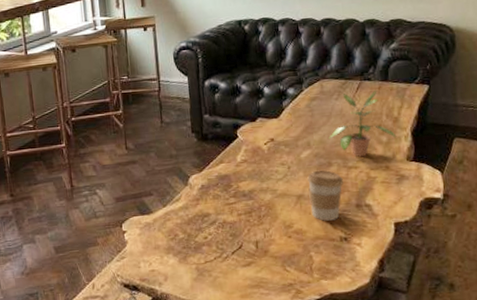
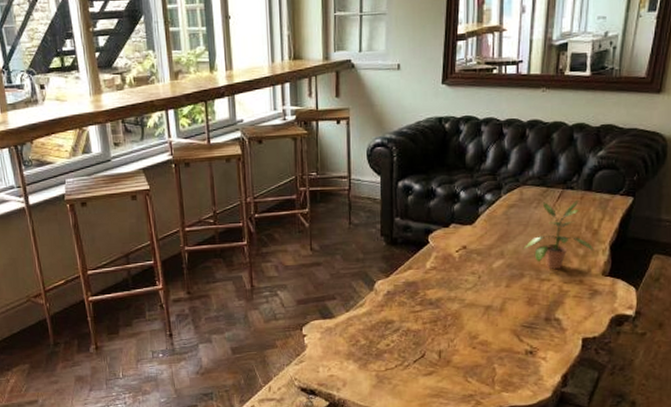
coffee cup: present [307,169,344,221] -> none [498,281,535,333]

